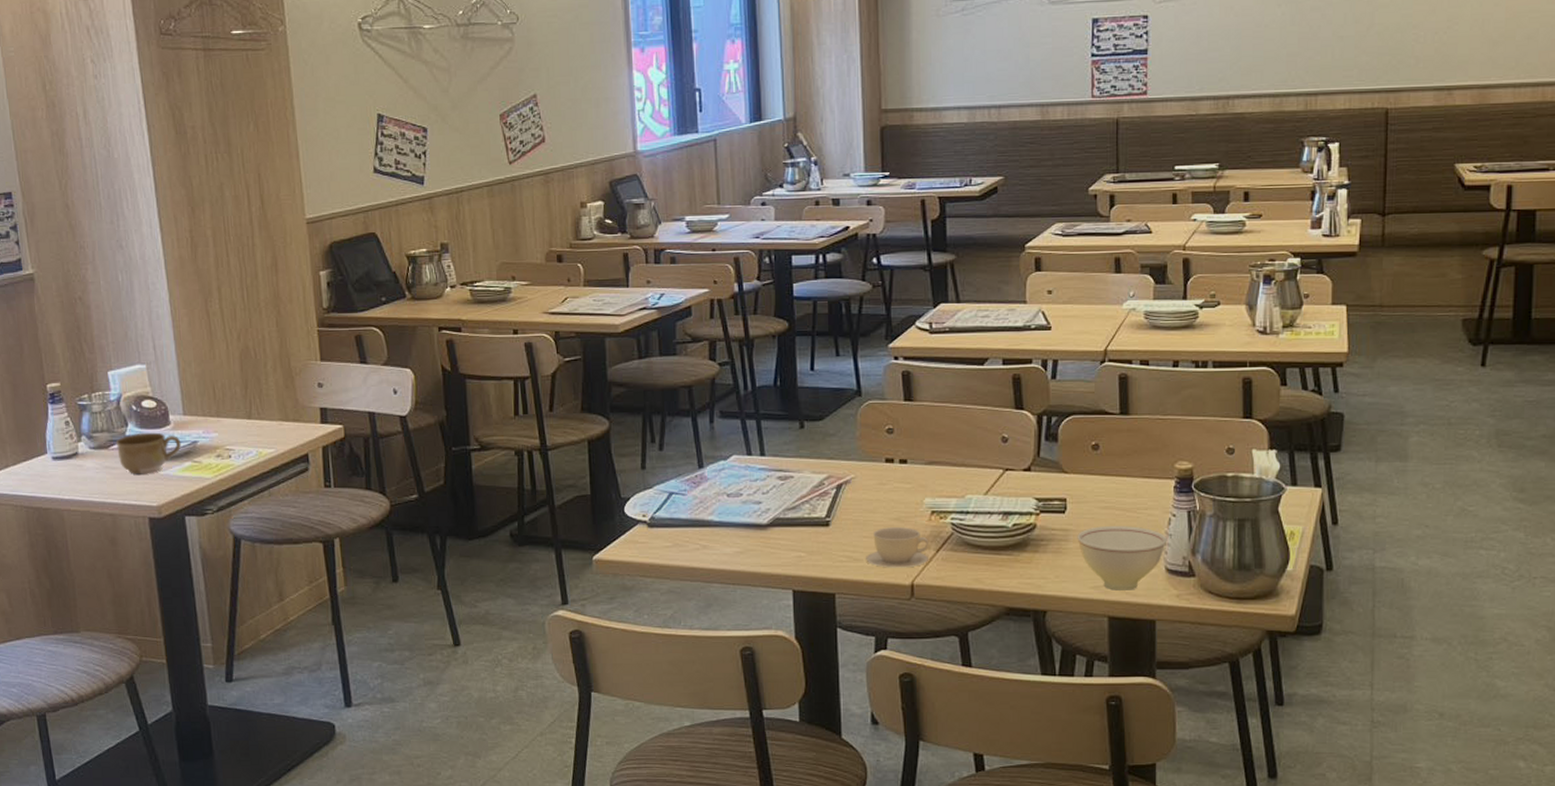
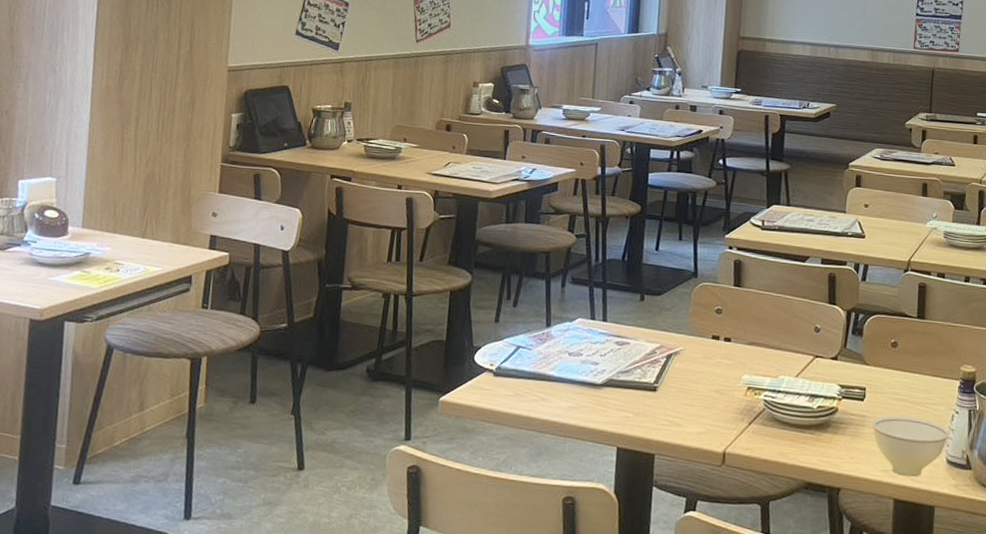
teacup: present [115,432,182,475] -> none [12,239,75,278]
teacup: present [866,527,929,568] -> none [686,397,743,437]

